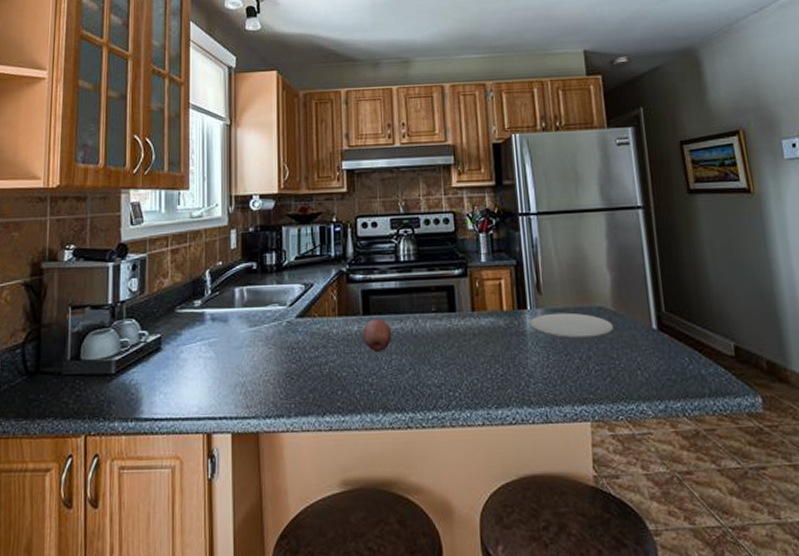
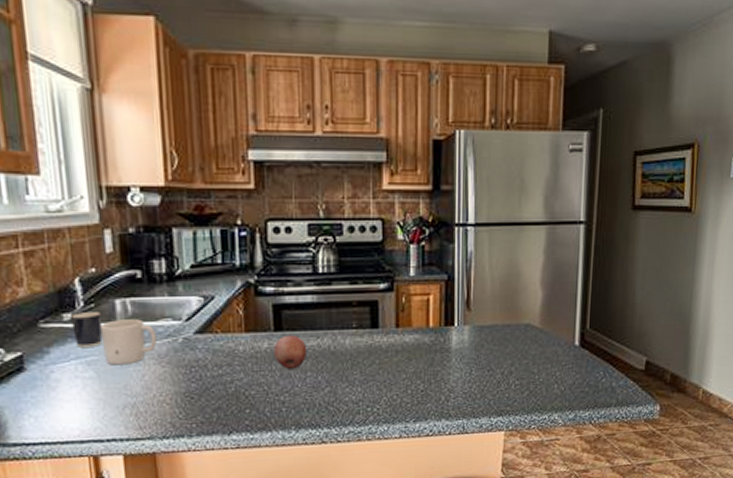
mug: none [201,299,224,330] -> present [71,312,103,347]
mug: none [221,305,266,347] -> present [99,319,158,365]
plate: present [530,312,614,338] -> none [456,329,538,354]

